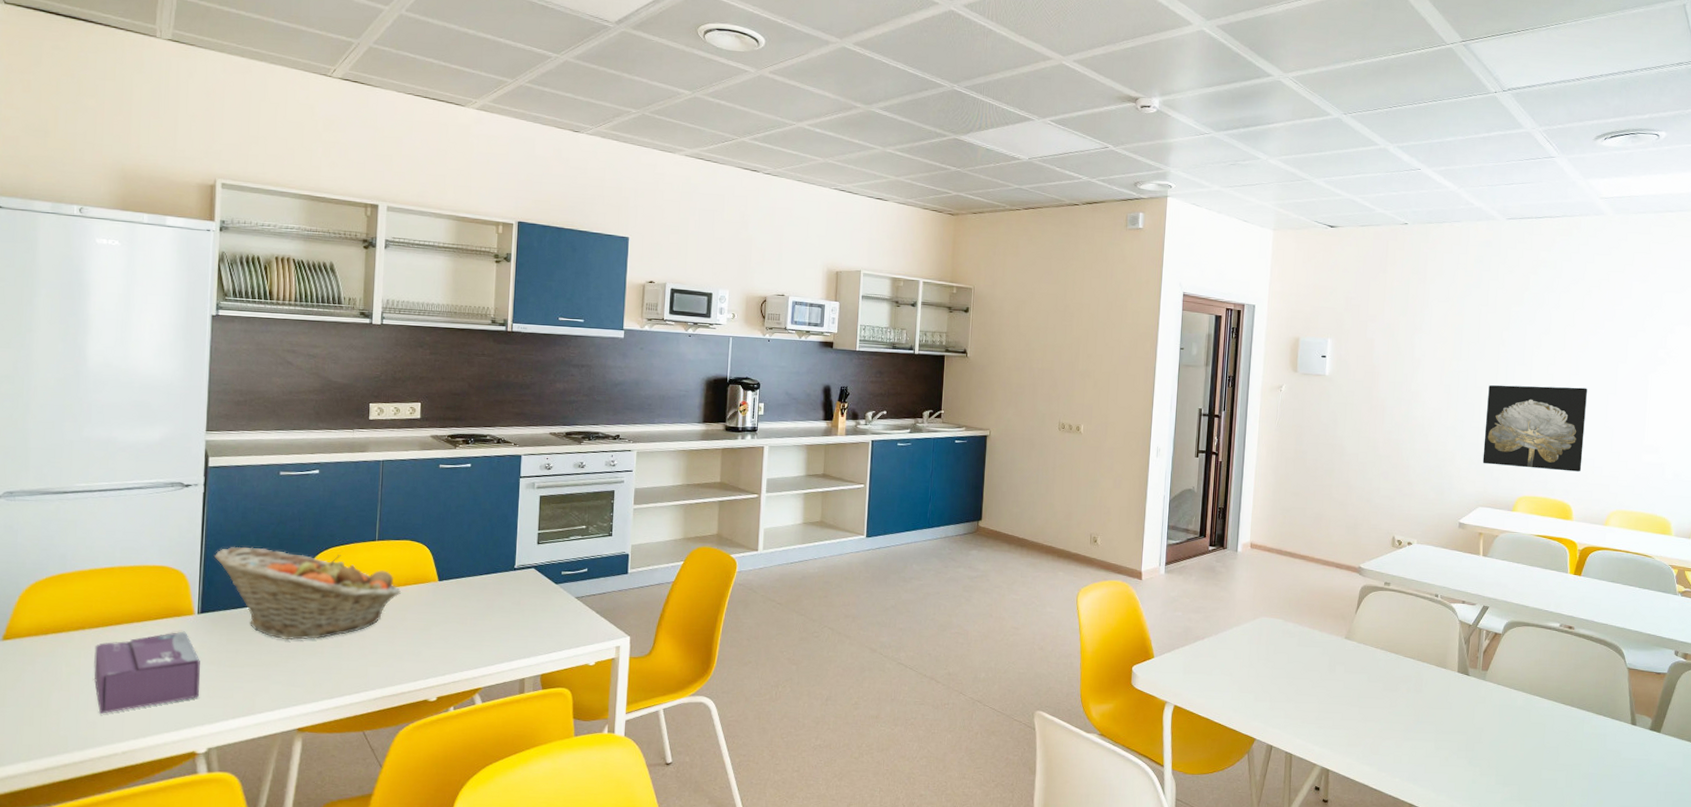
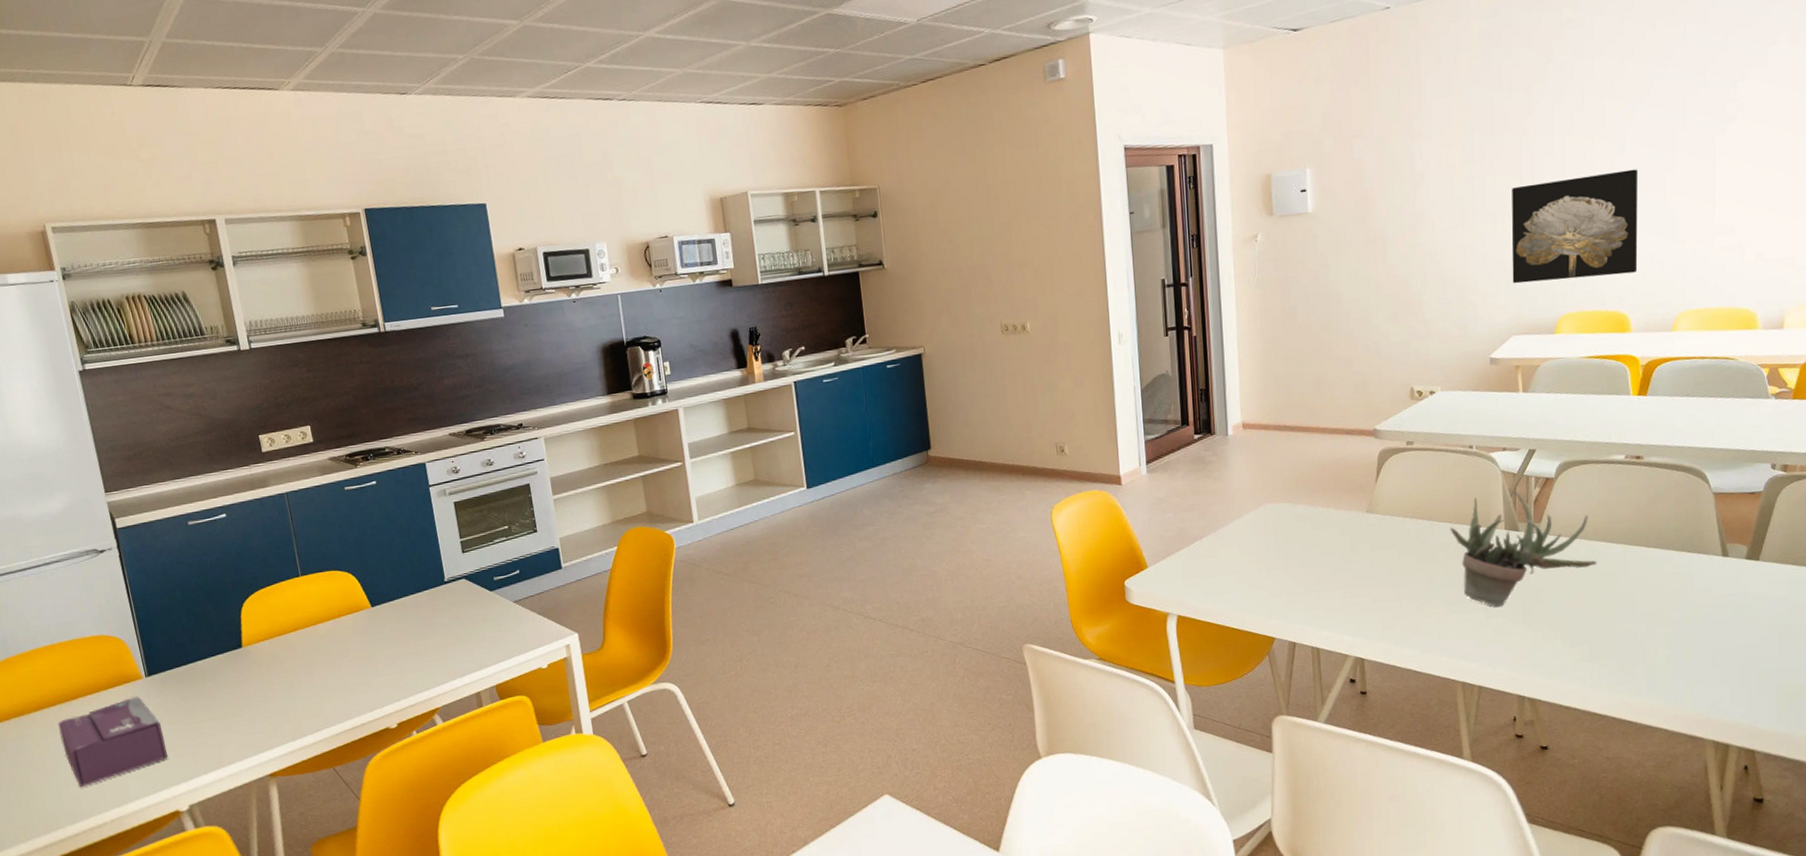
fruit basket: present [213,546,401,640] -> none [145,596,337,689]
succulent plant: none [1412,640,1531,740] -> present [1450,491,1598,607]

